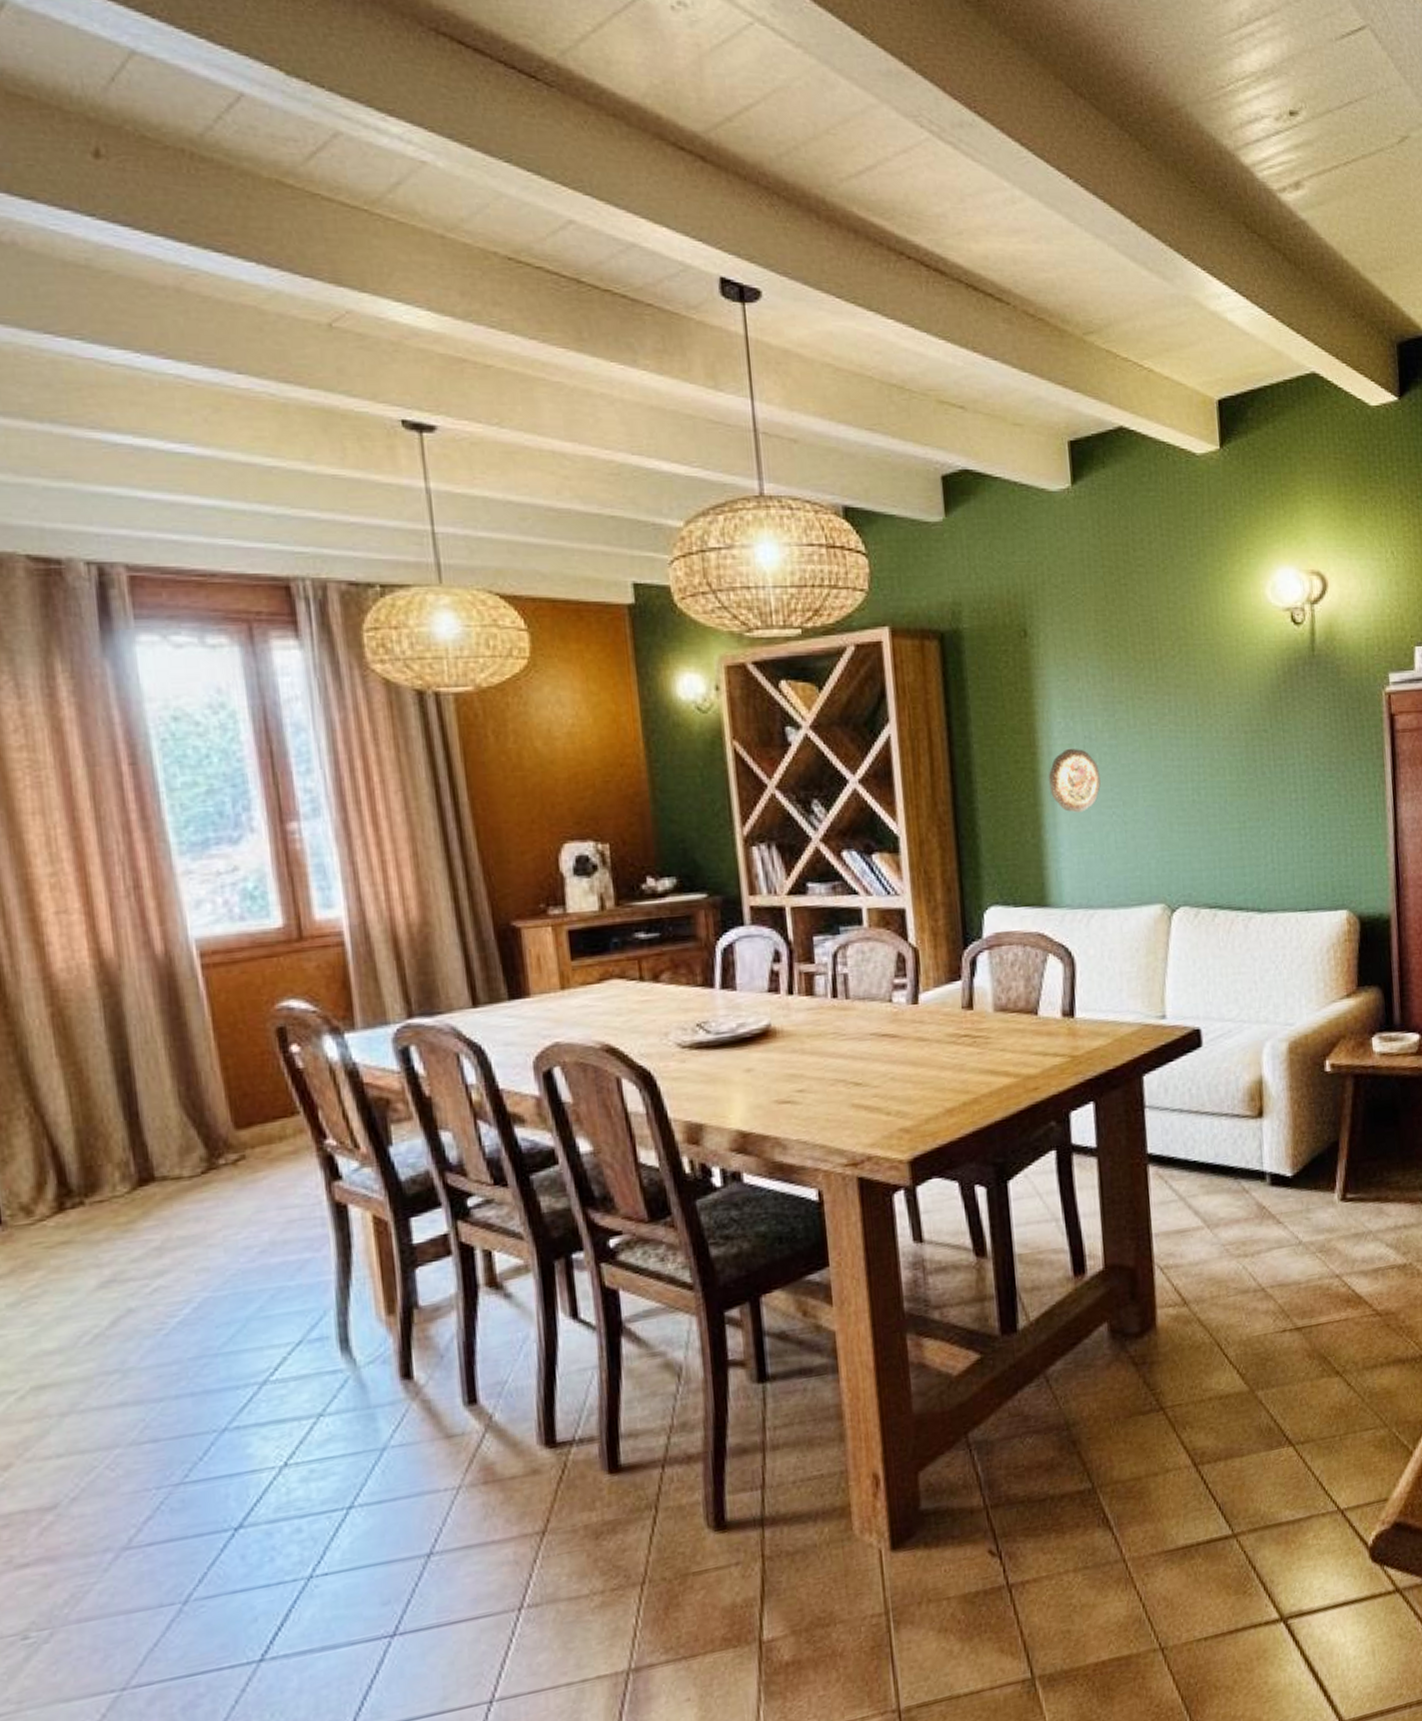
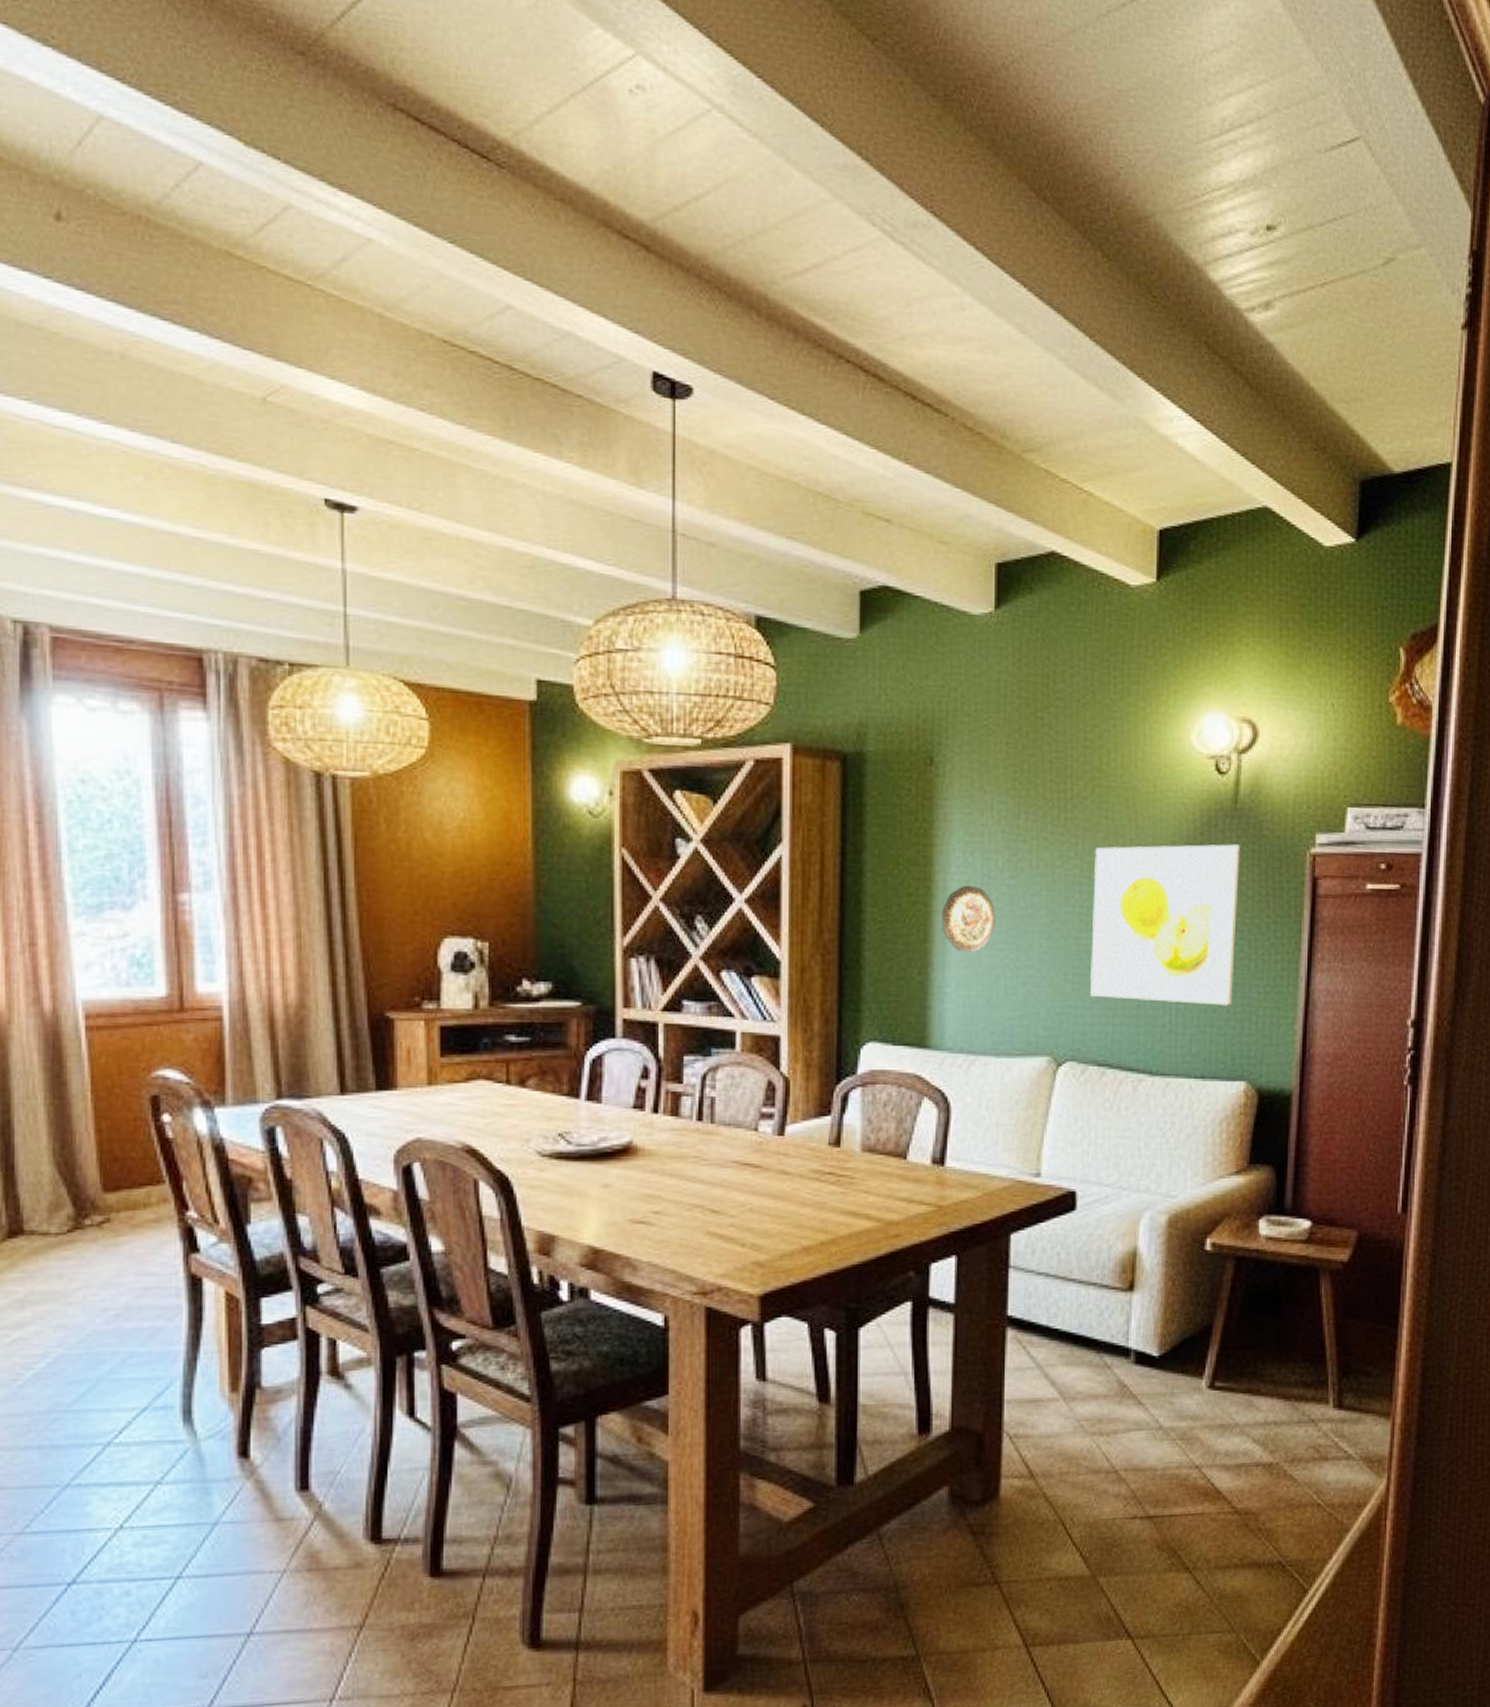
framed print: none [1187,689,1327,844] -> present [1090,844,1241,1006]

